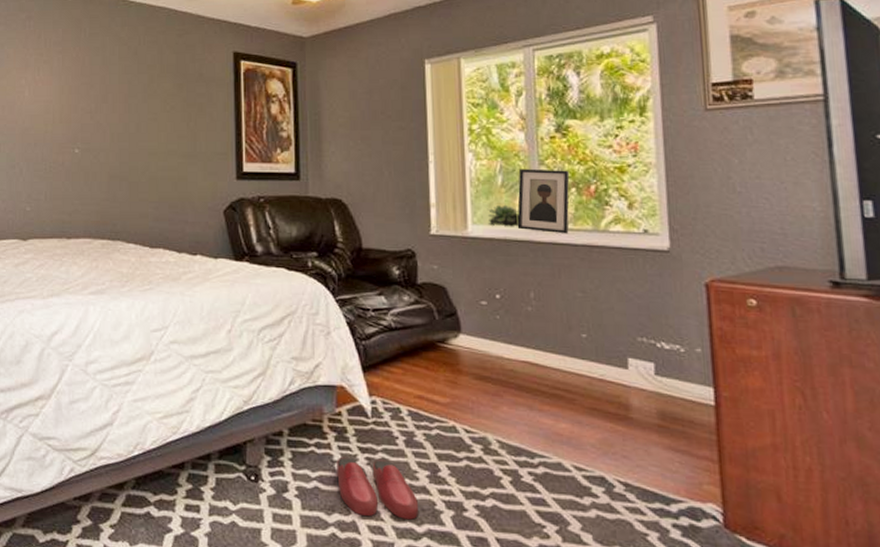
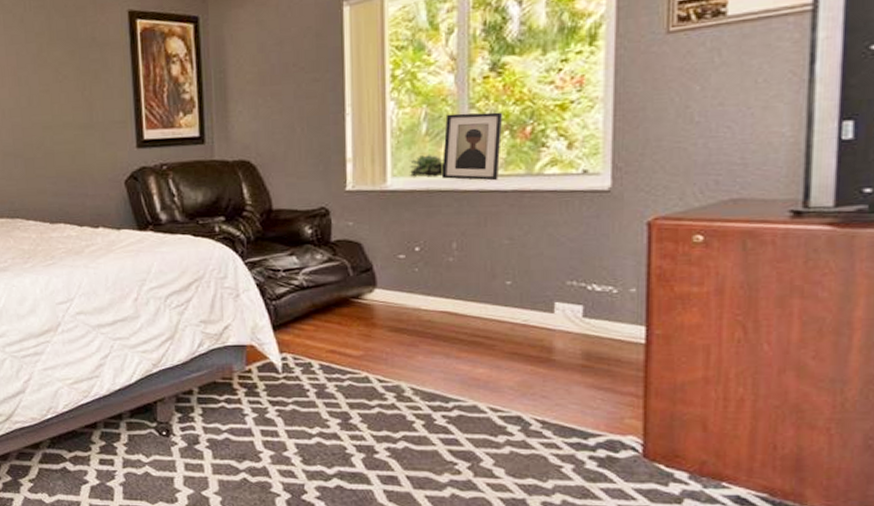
slippers: present [337,456,418,520] -> none [247,410,329,463]

